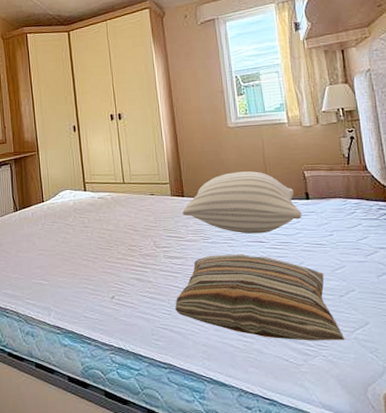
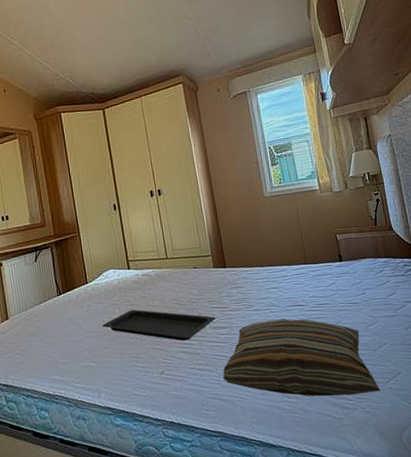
serving tray: none [56,232,170,268] -> present [102,309,215,341]
pillow: present [182,171,302,234] -> none [225,238,337,299]

